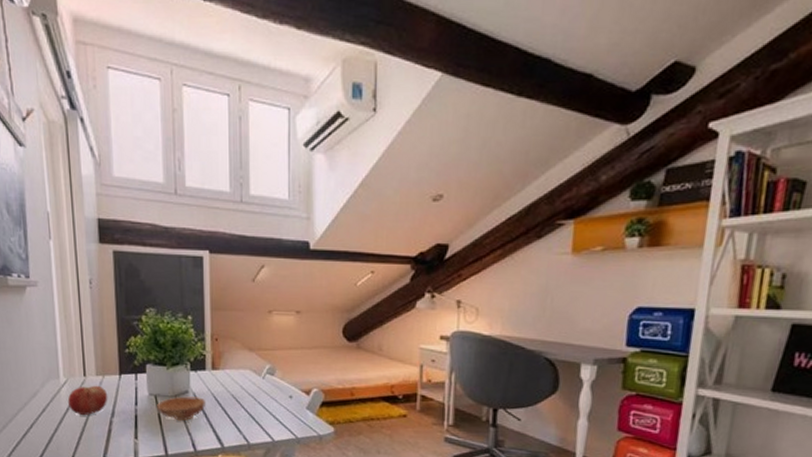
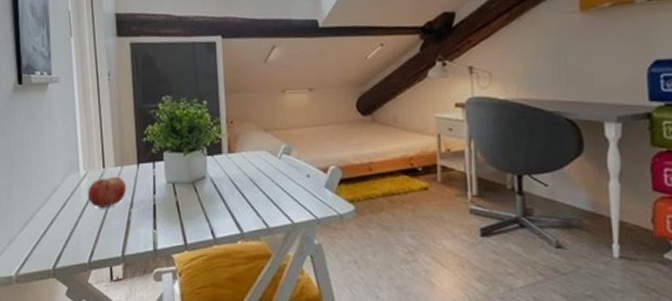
bowl: present [157,396,206,422] -> none [175,182,224,208]

